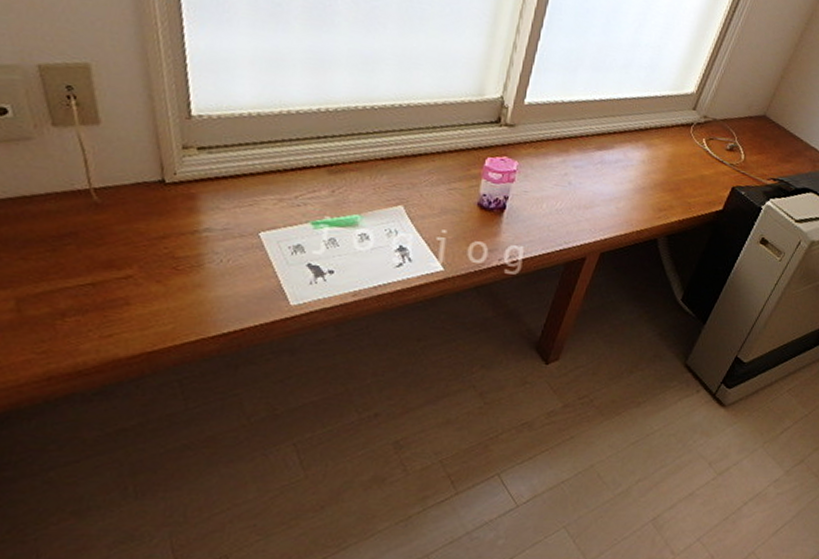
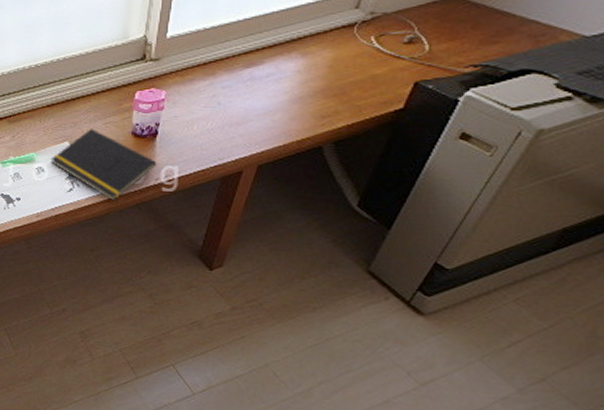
notepad: none [379,192,502,282] -> present [51,128,157,201]

